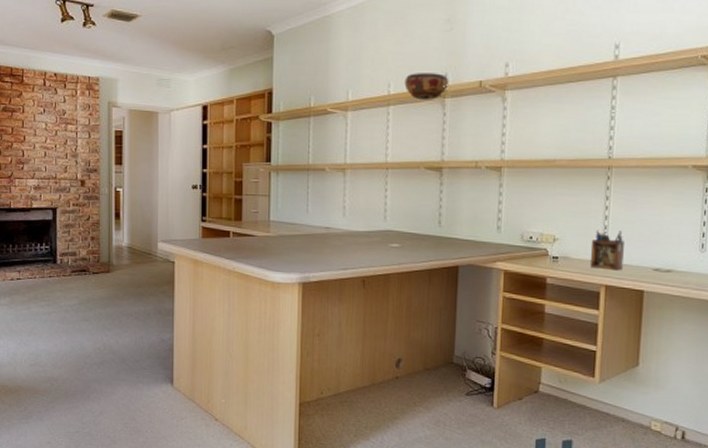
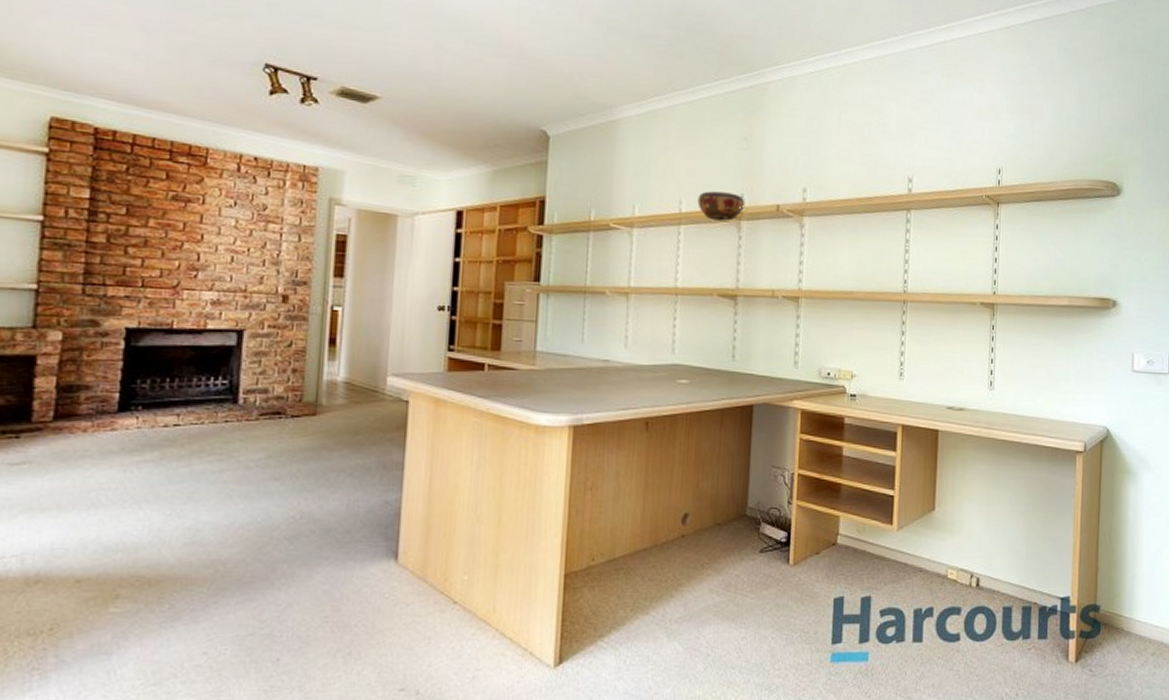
desk organizer: present [590,230,624,271] -> none [887,366,919,409]

